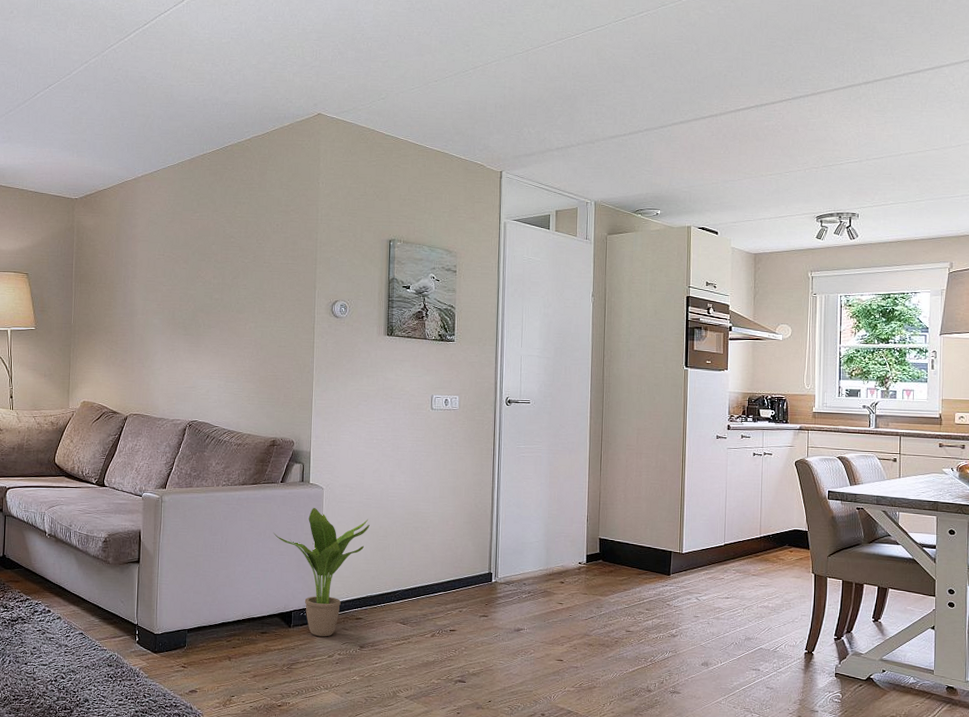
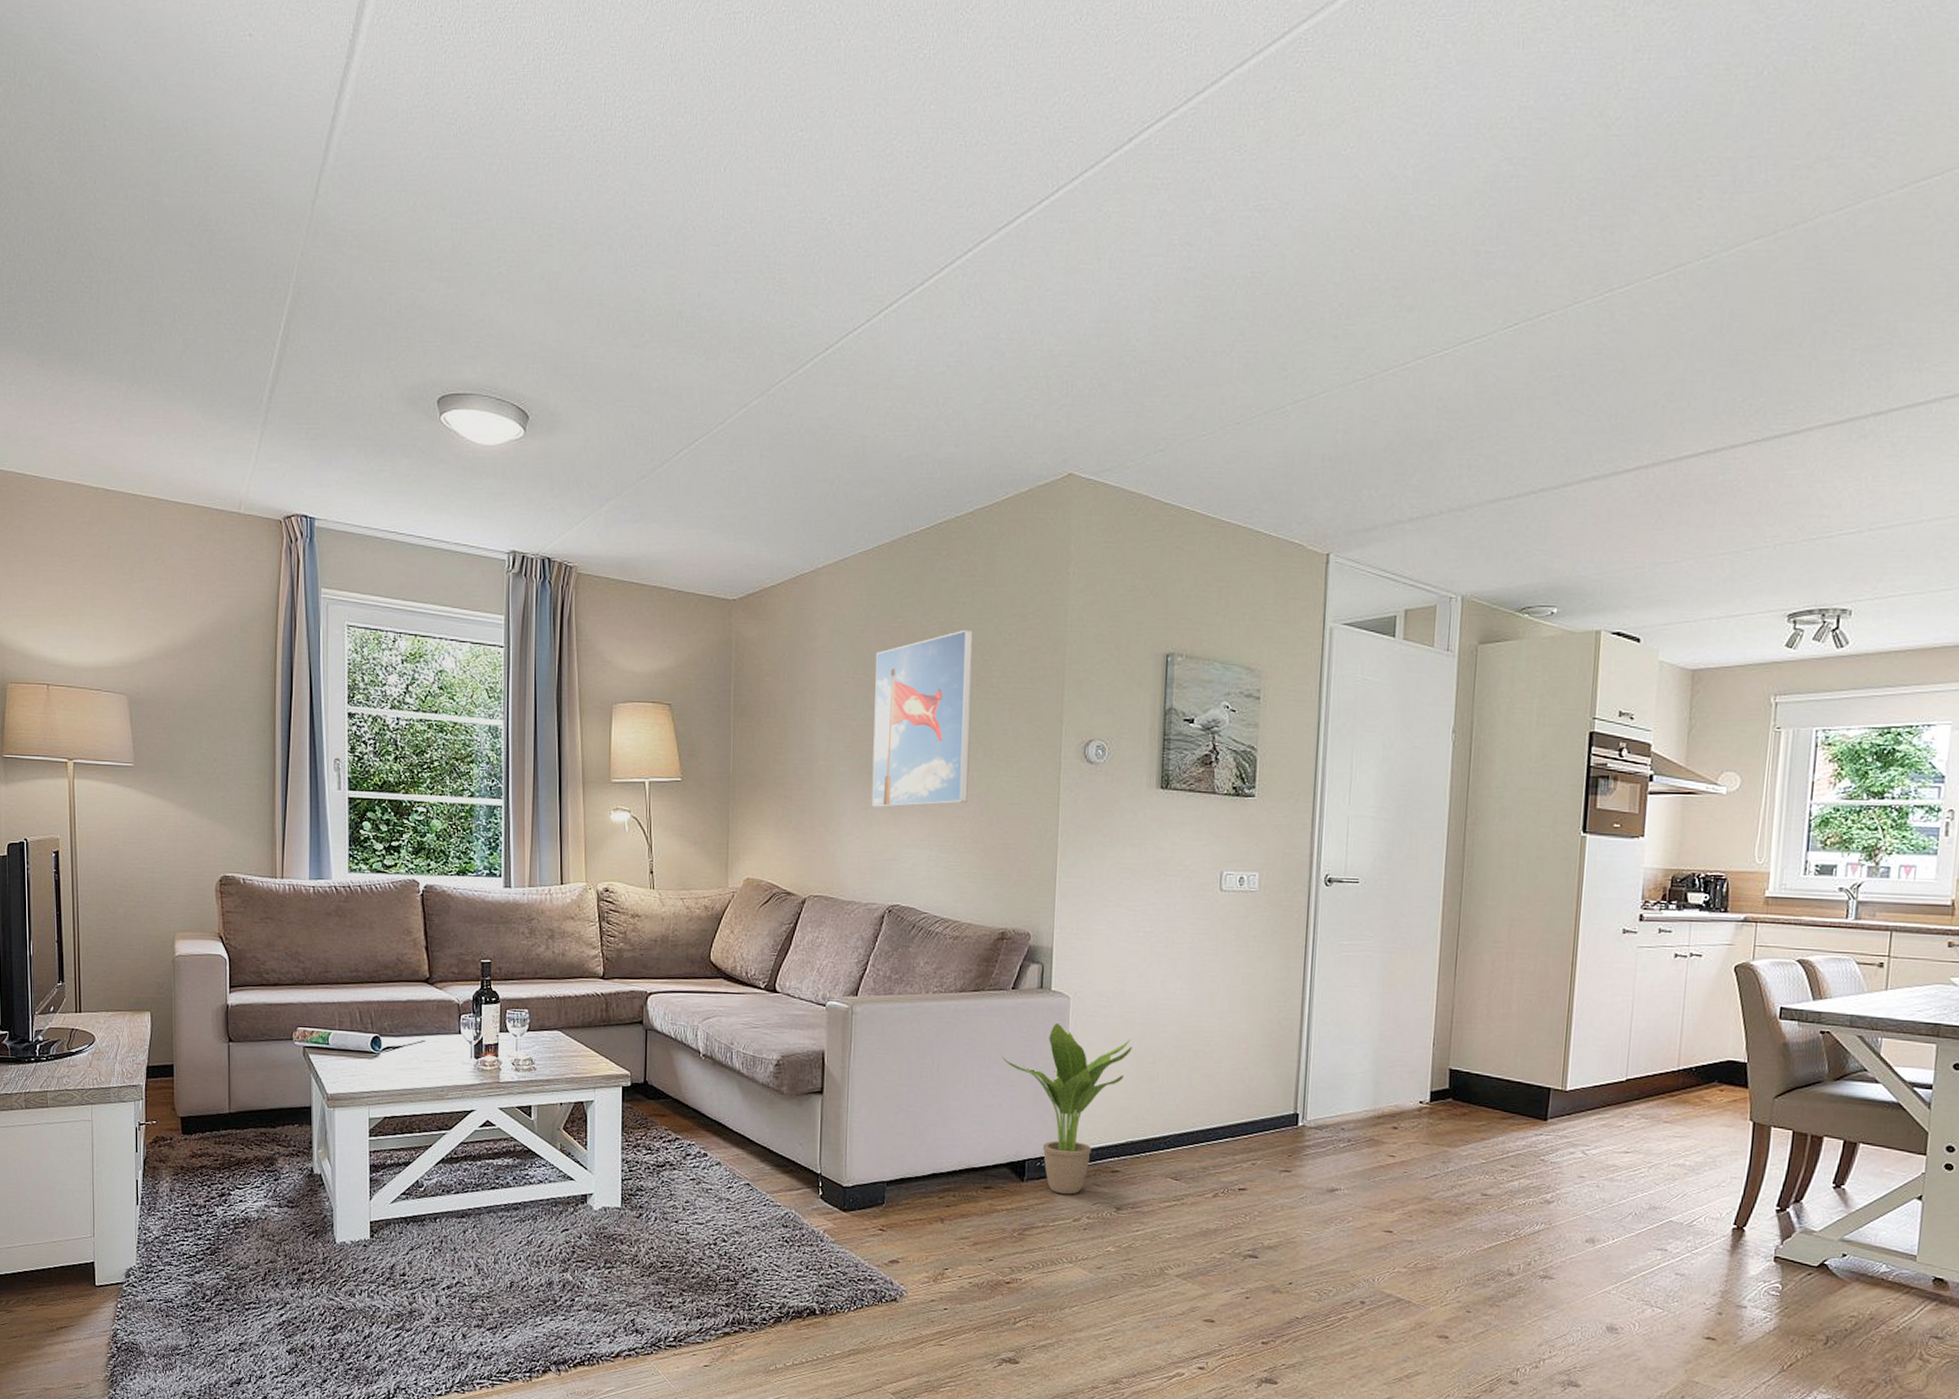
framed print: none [176,221,251,349] -> present [871,629,973,808]

